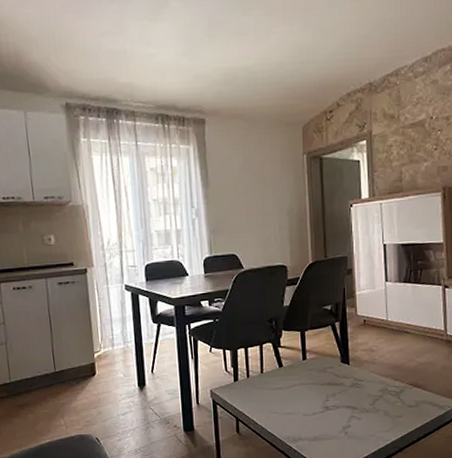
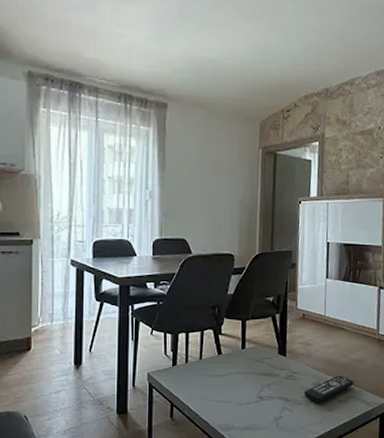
remote control: none [371,380,424,410] -> present [304,375,354,403]

